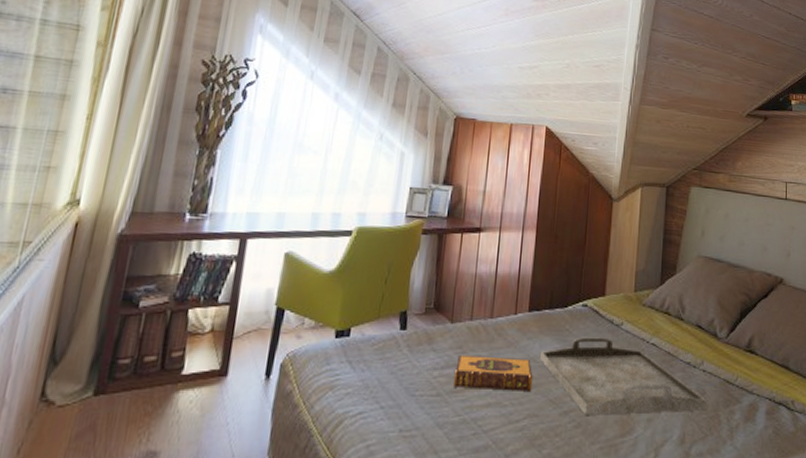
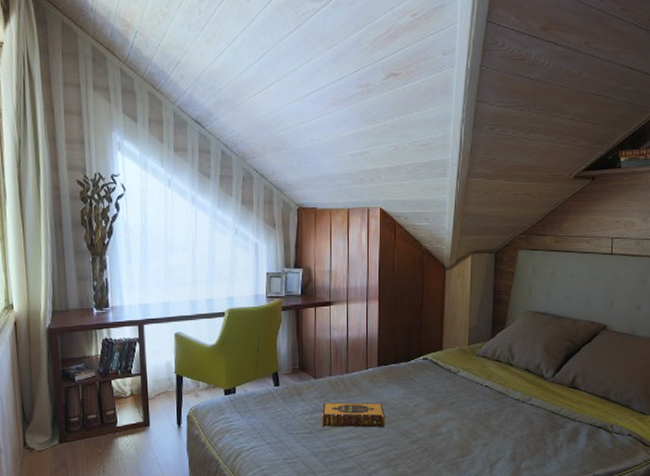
serving tray: present [540,337,707,415] -> none [390,383,534,443]

